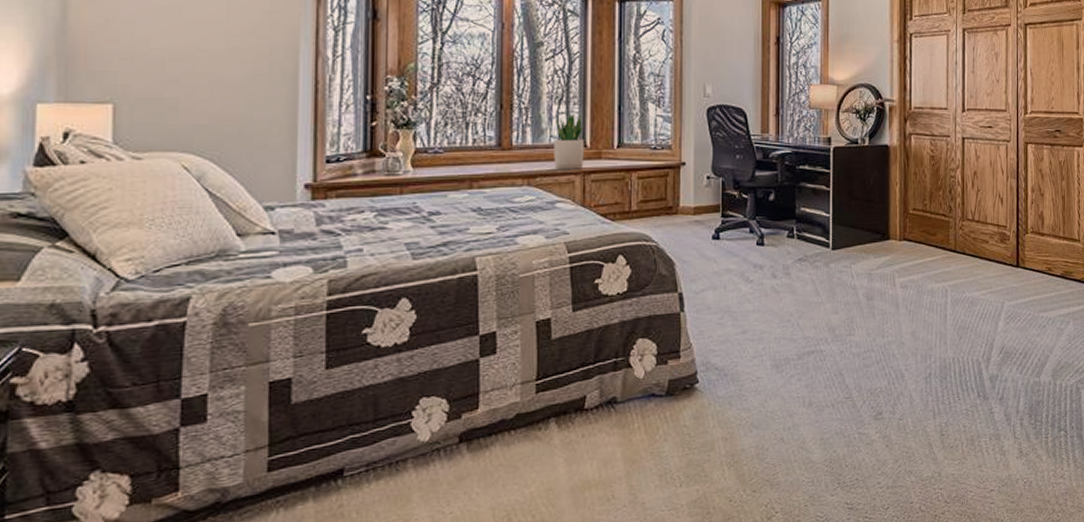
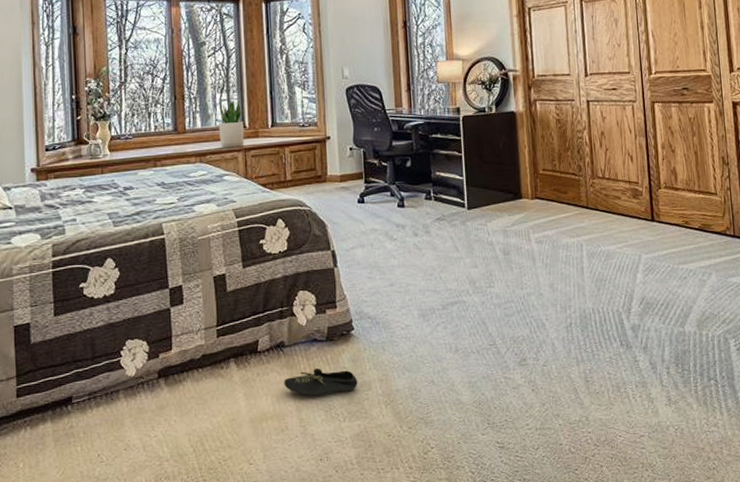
shoe: none [613,426,699,459] -> present [284,367,358,396]

